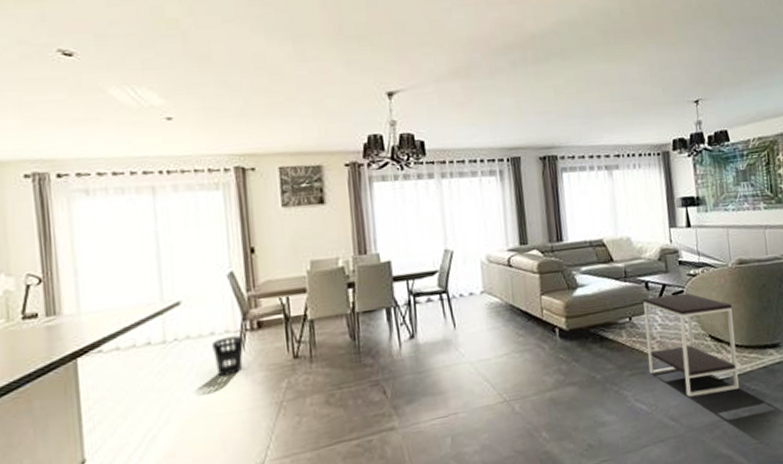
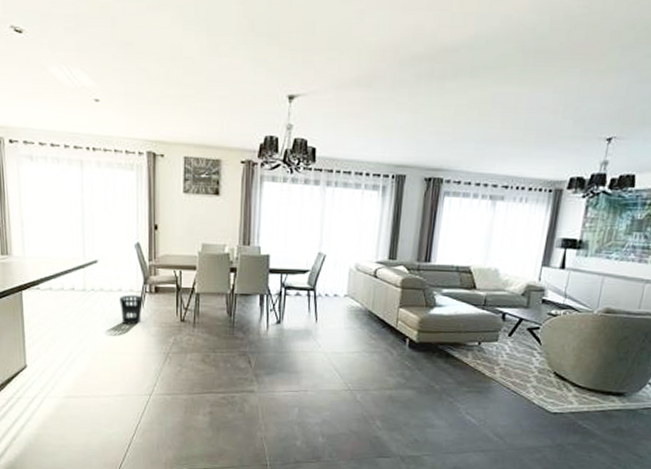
side table: present [643,293,739,398] -> none [486,328,586,424]

